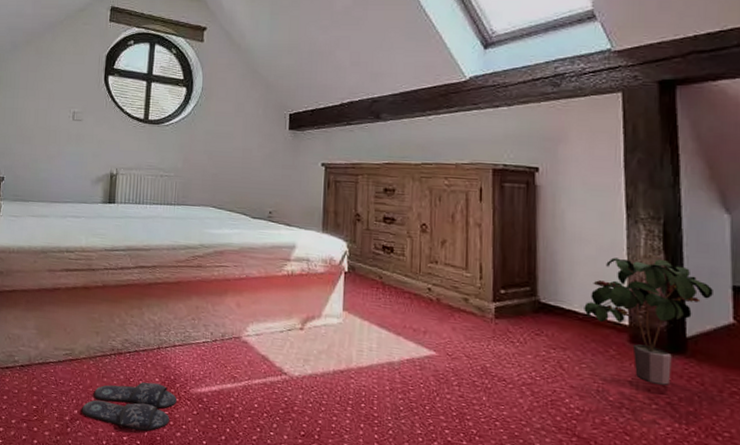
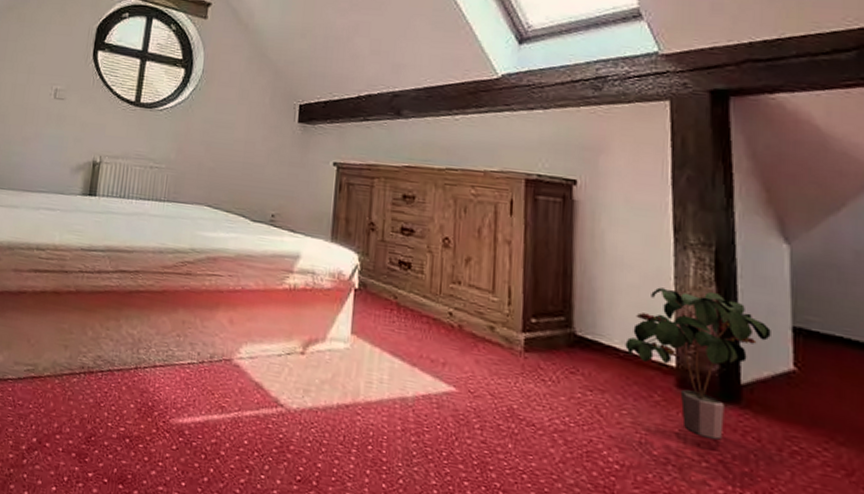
slippers: present [82,382,177,431] -> none [41,407,154,467]

